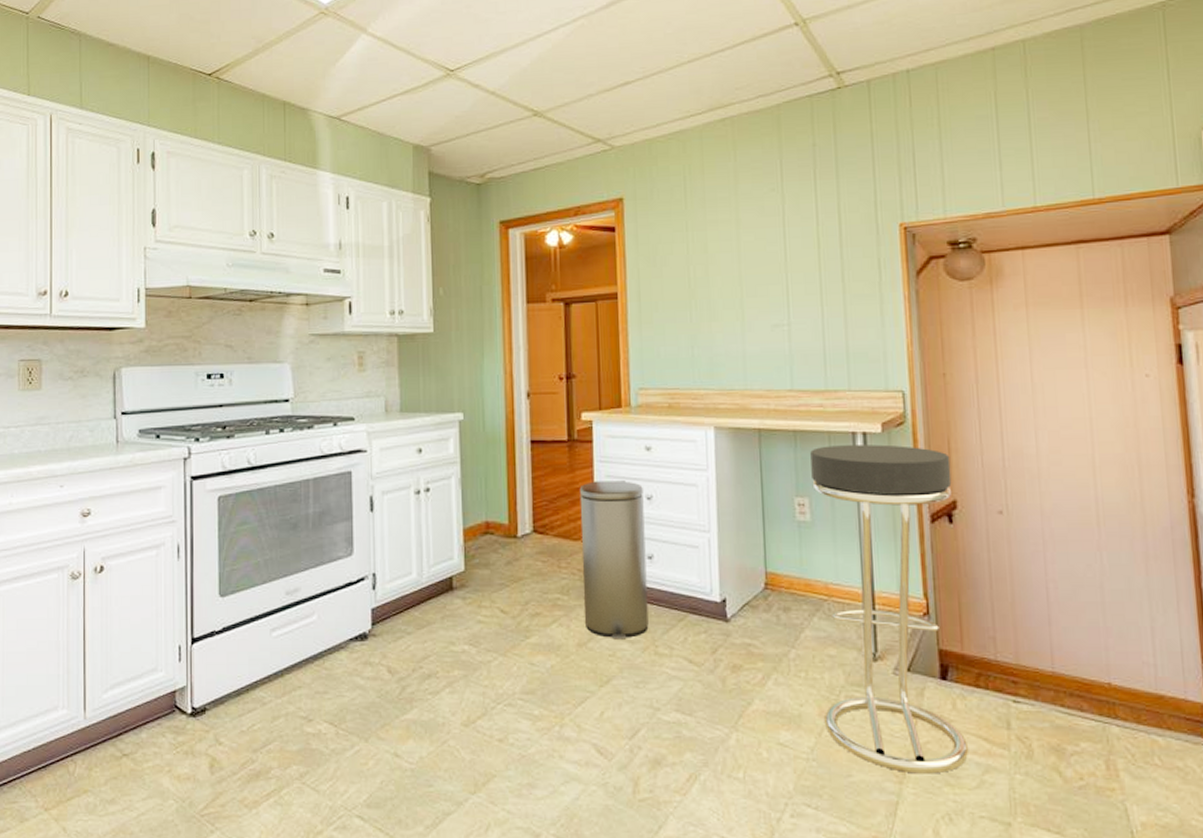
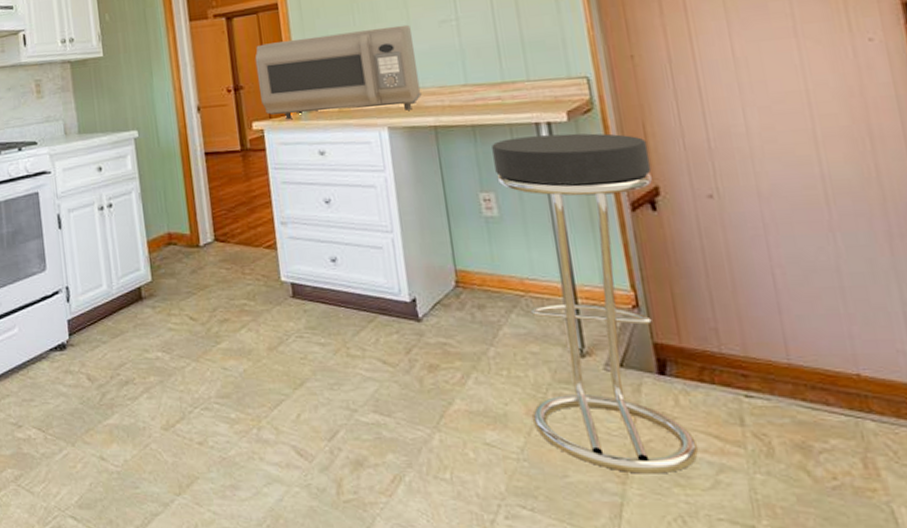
pedal bin: present [579,481,649,640] -> none [256,186,338,343]
microwave: none [590,325,749,411] -> present [254,24,422,119]

